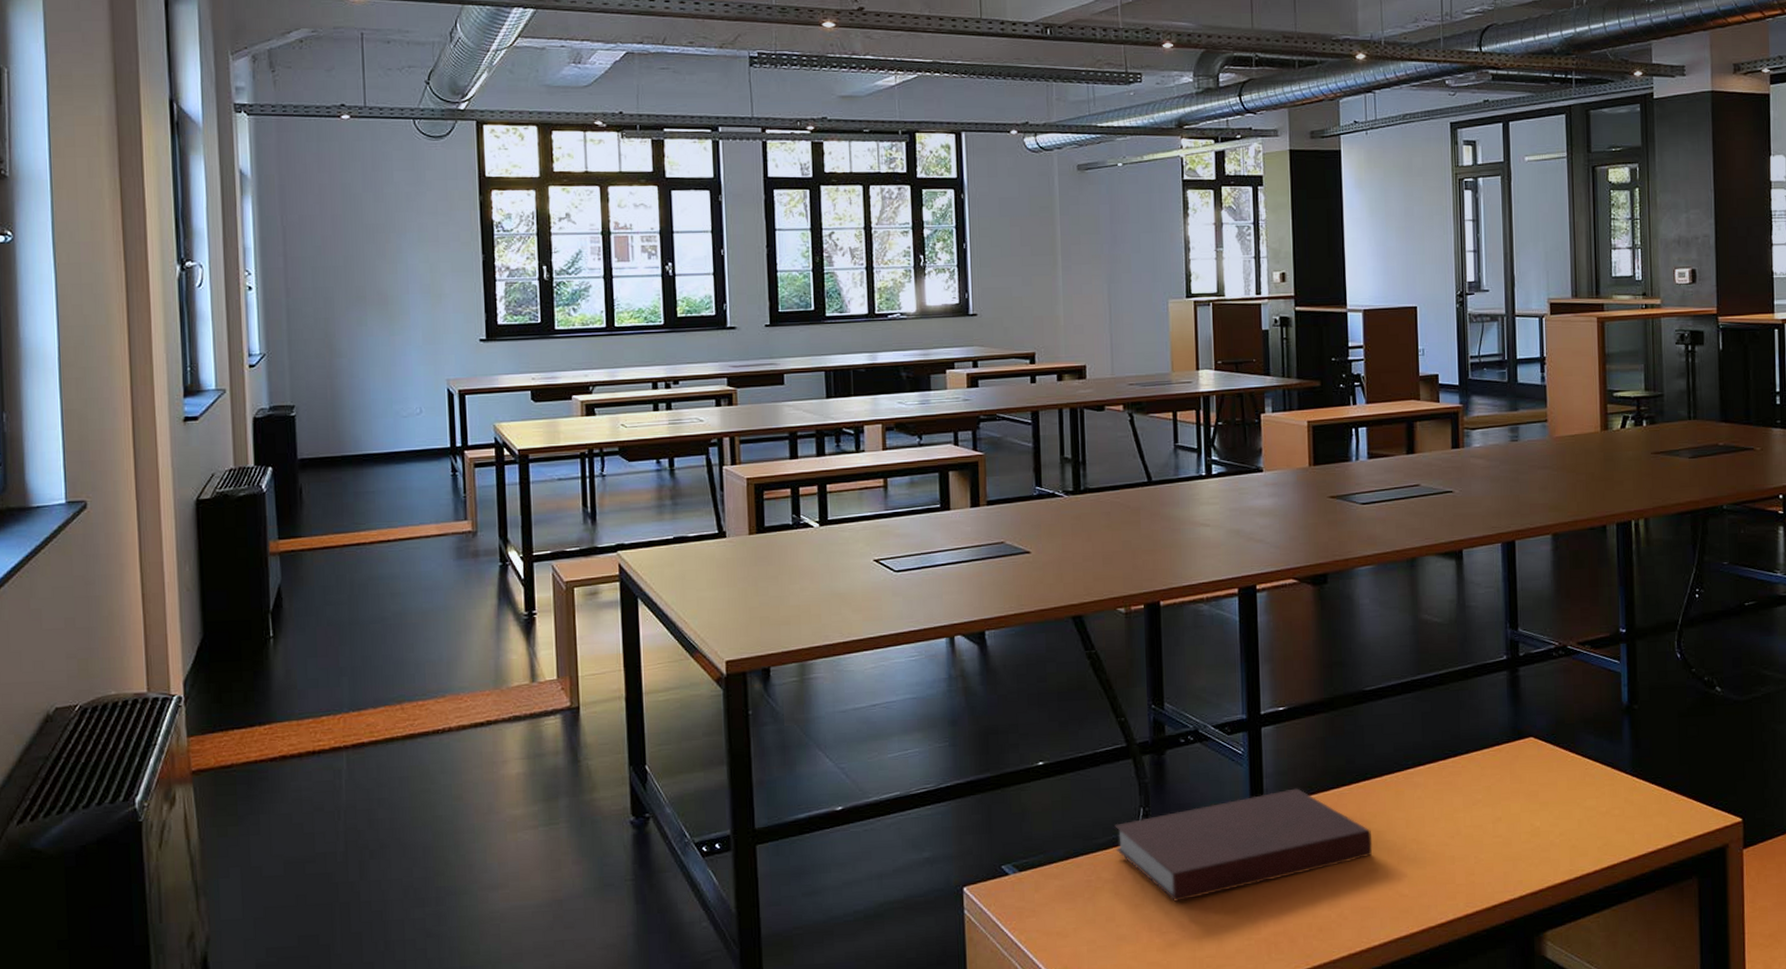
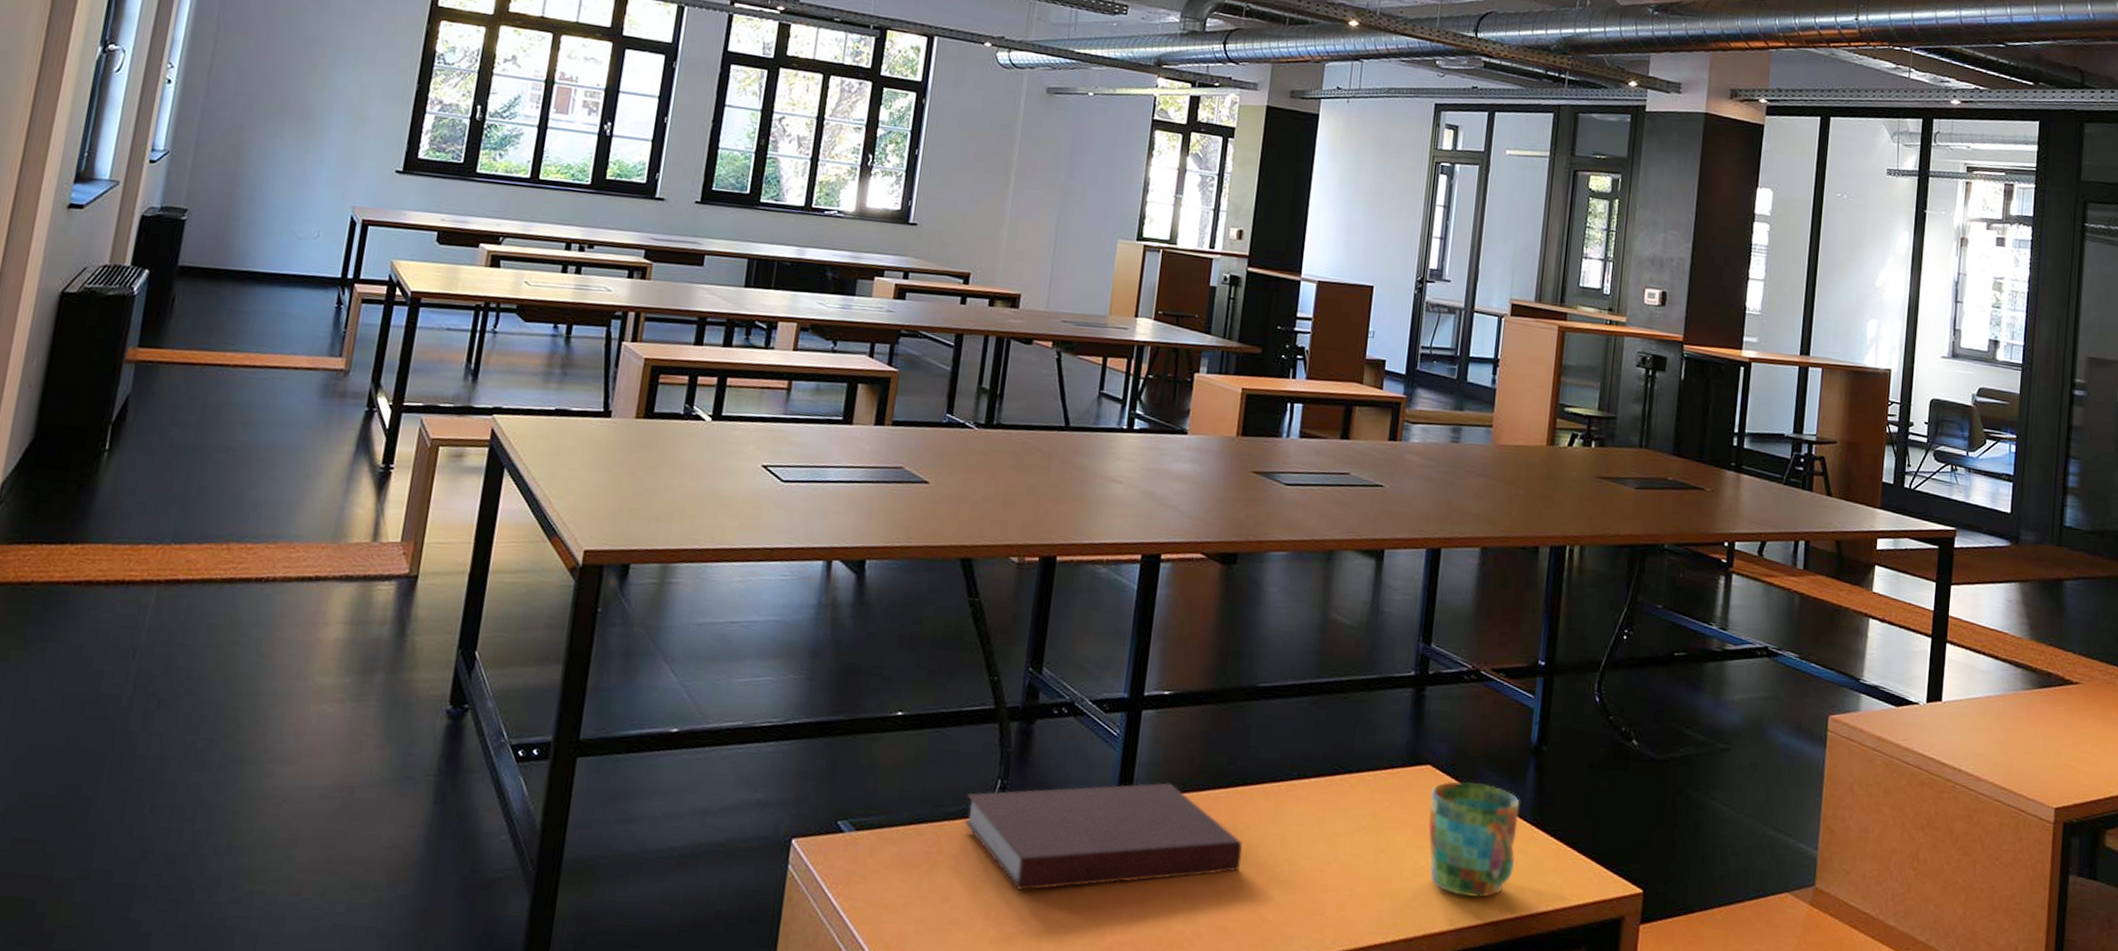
mug: none [1536,746,1621,848] -> present [1428,781,1520,898]

